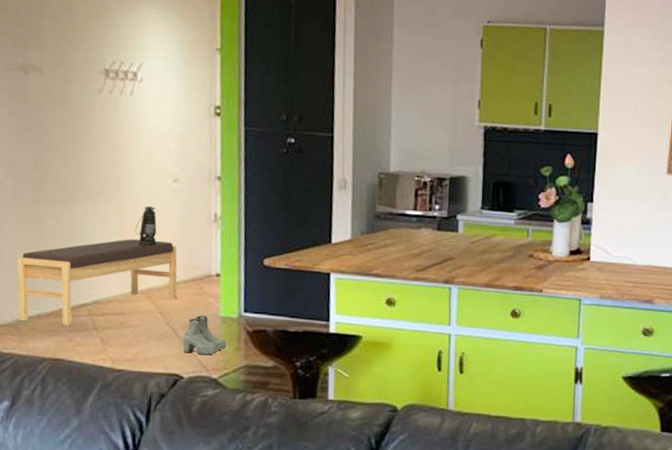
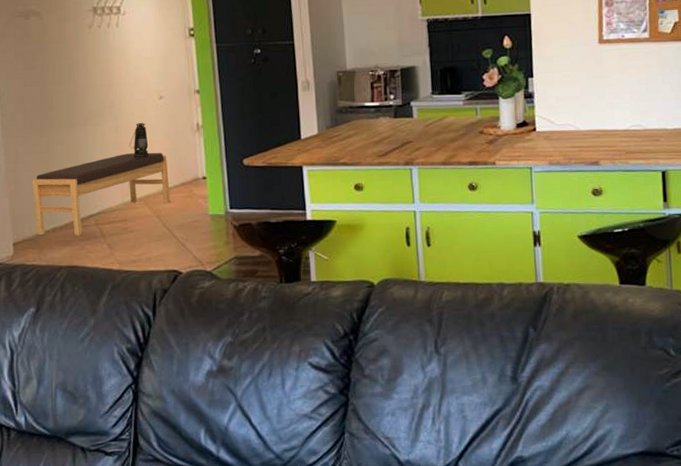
boots: present [182,315,227,355] -> none [178,215,217,251]

